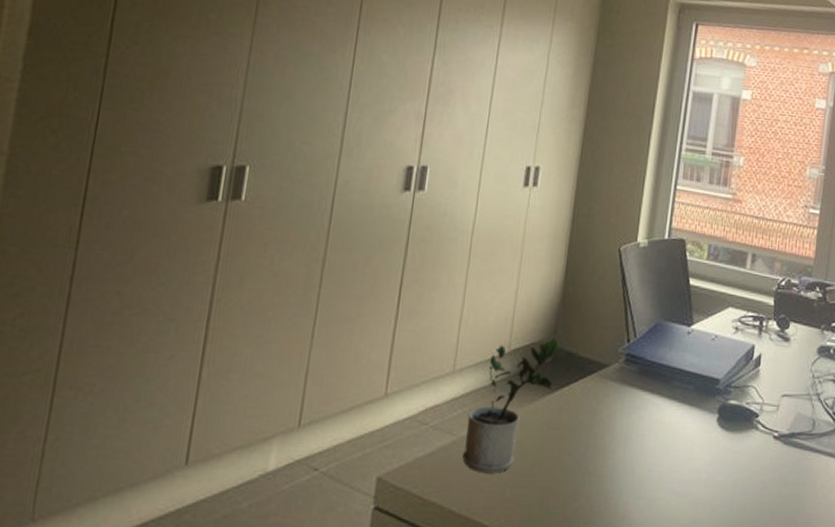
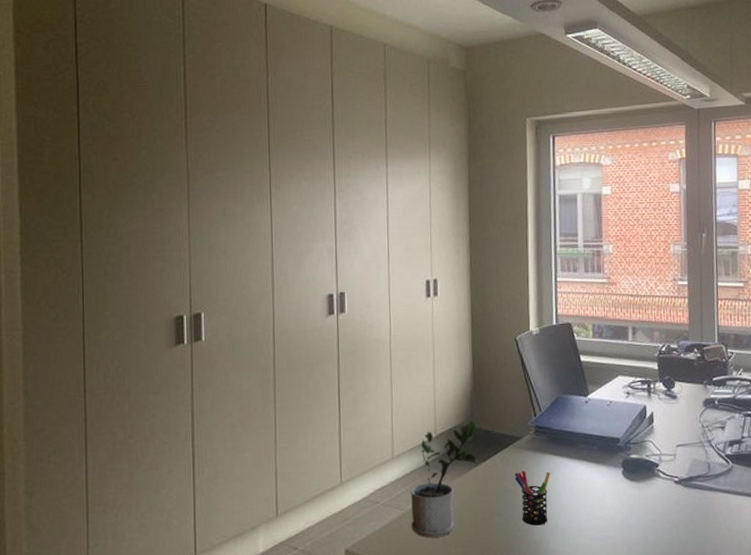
pen holder: none [593,404,635,472] -> present [514,470,550,526]

